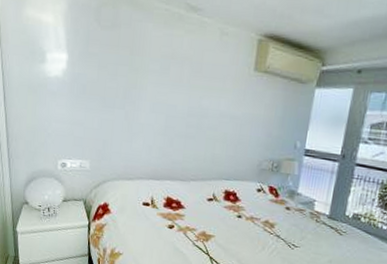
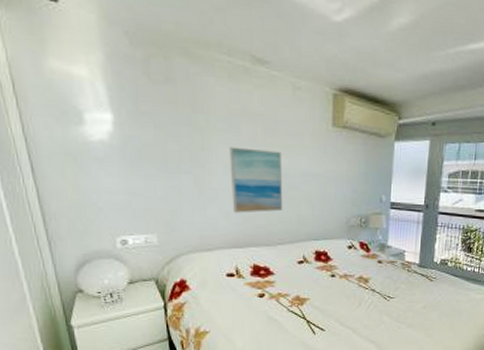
wall art: none [155,86,204,149] -> present [229,147,283,213]

